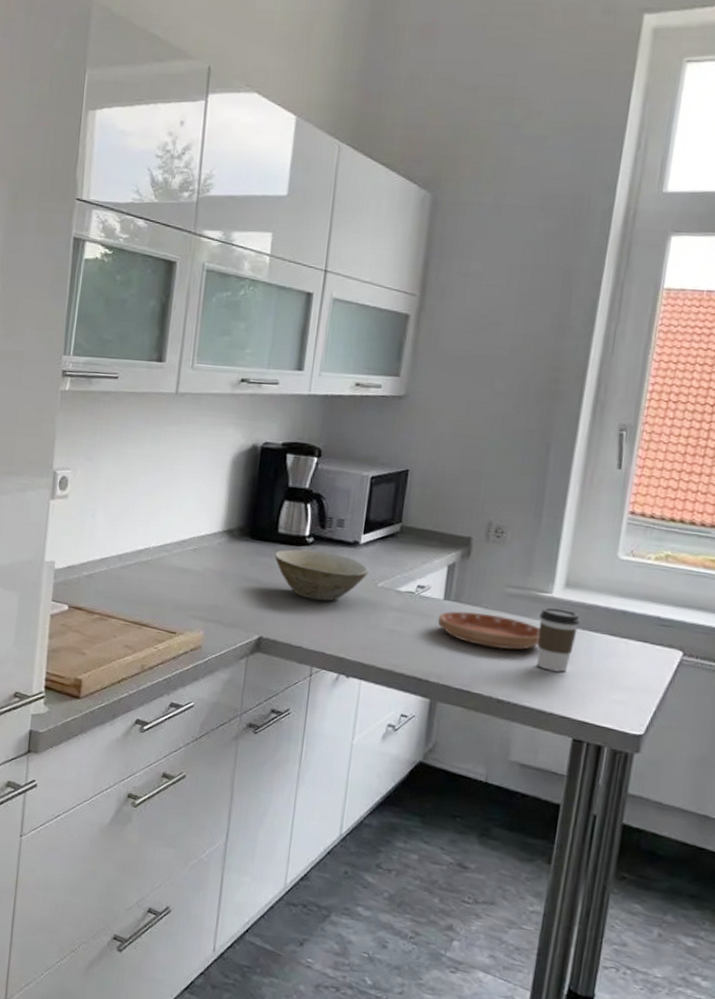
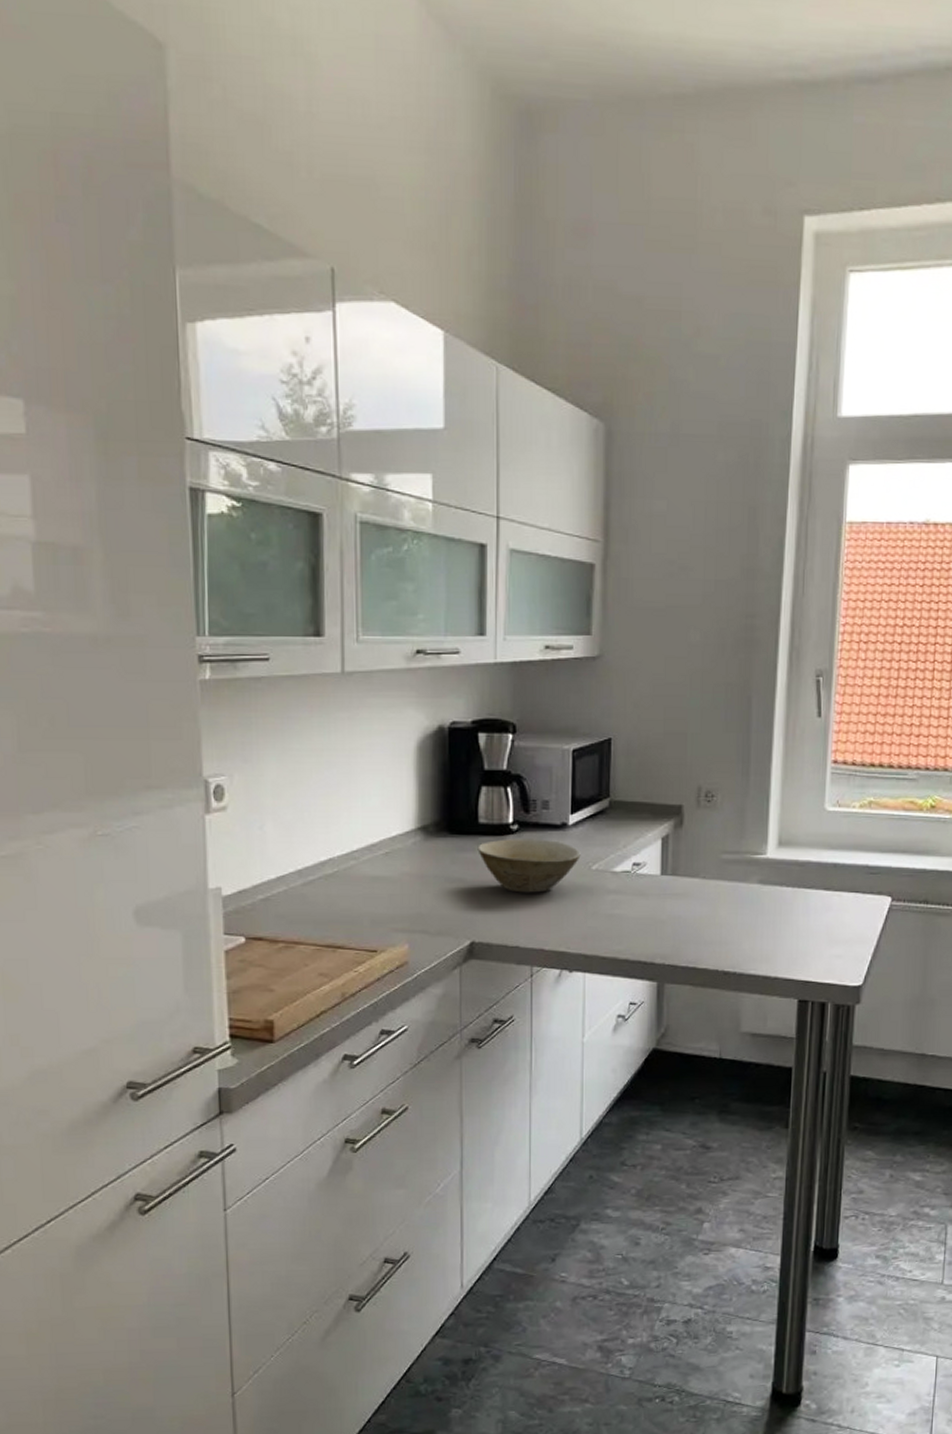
saucer: present [438,611,541,650] -> none [658,885,759,920]
coffee cup: present [537,607,580,672] -> none [756,869,795,934]

